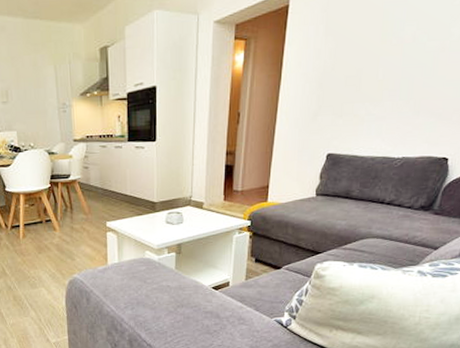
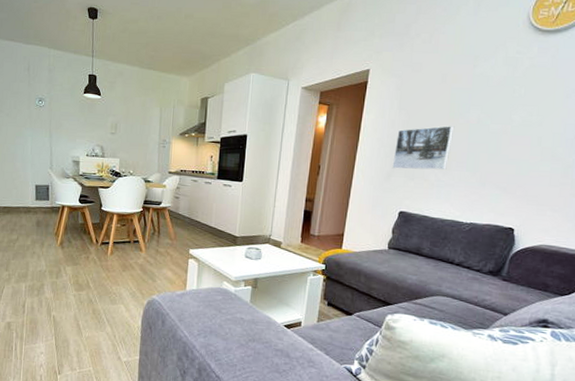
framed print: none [319,49,387,107] -> present [392,126,455,170]

